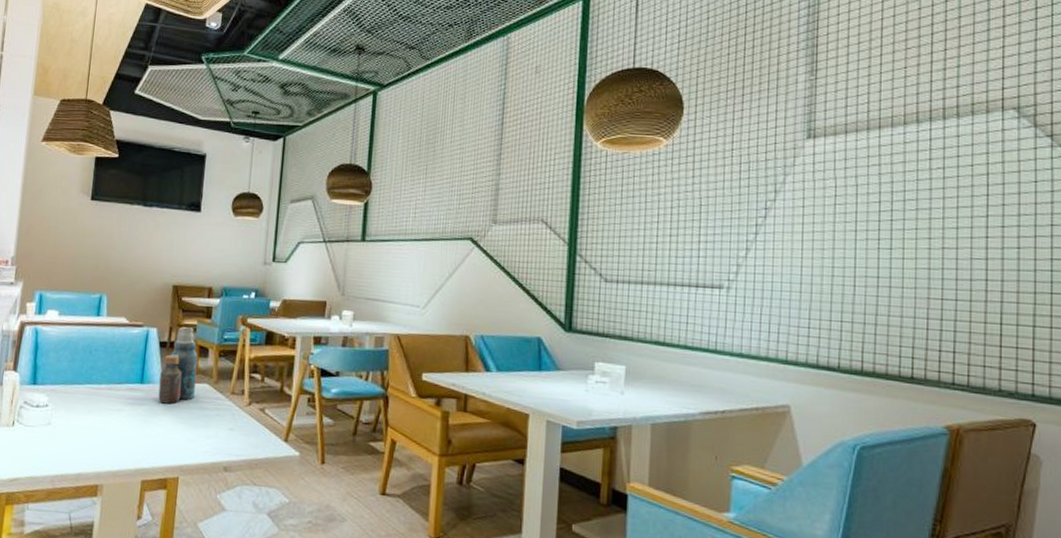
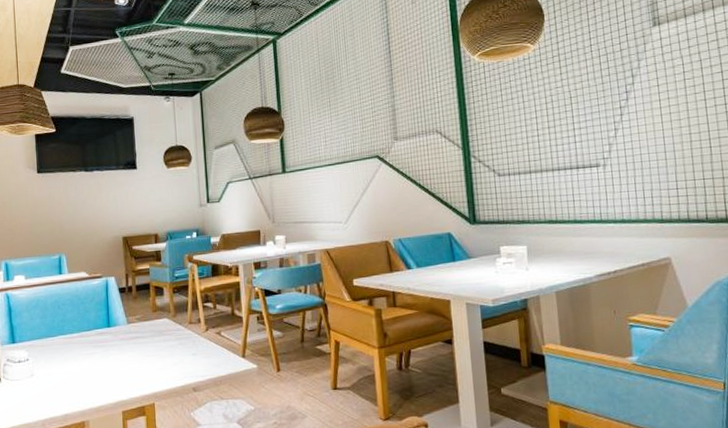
bottle: present [158,327,198,404] -> none [124,272,158,342]

